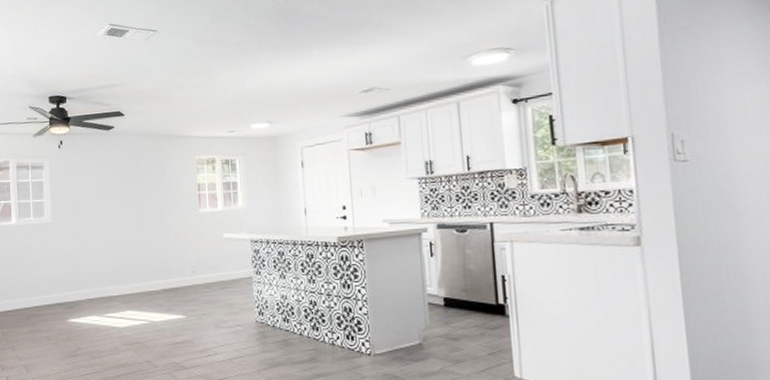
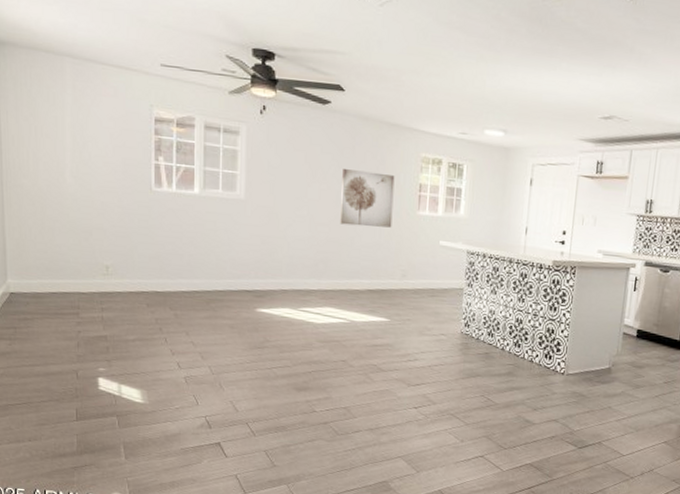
wall art: none [129,180,178,232] -> present [340,168,395,228]

